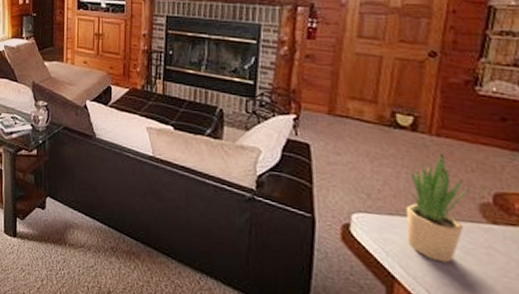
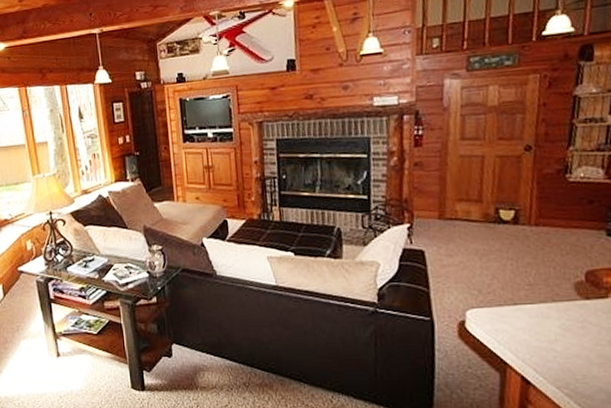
potted plant: present [405,153,470,263] -> none [512,241,566,342]

